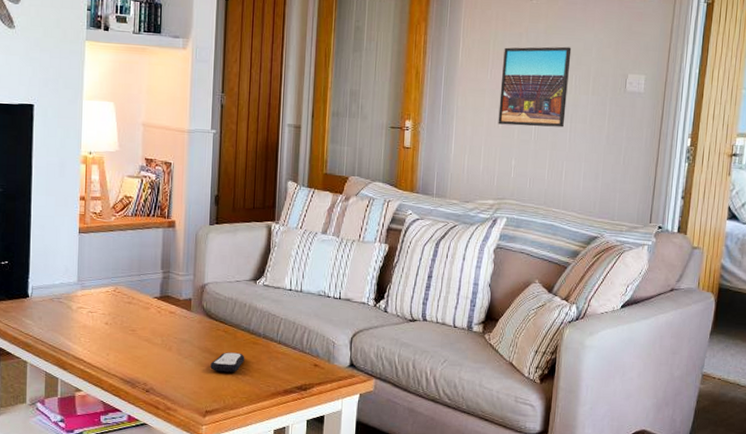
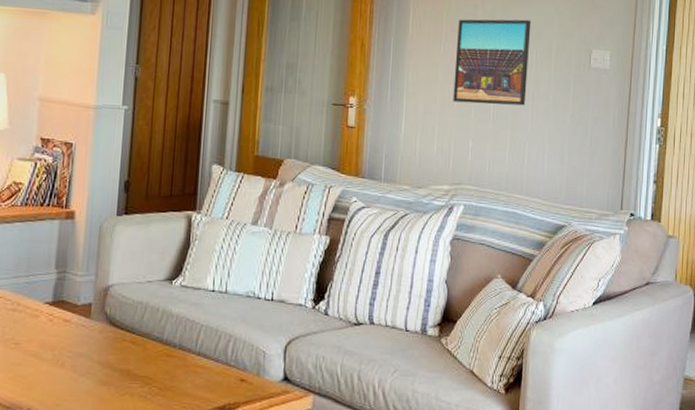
remote control: present [210,352,245,372] -> none [112,367,156,392]

